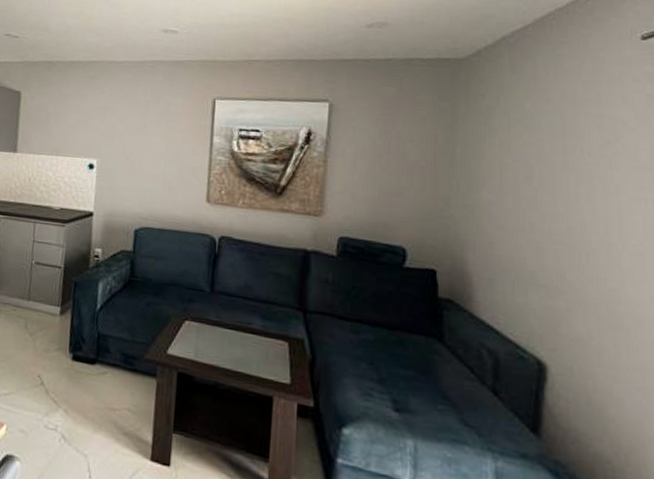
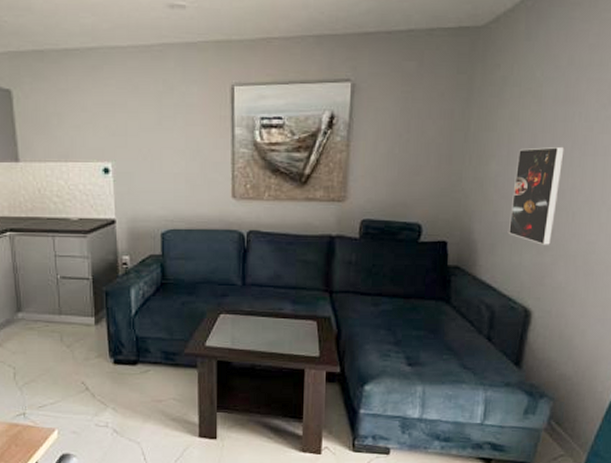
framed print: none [508,178,568,288] -> present [508,146,565,245]

